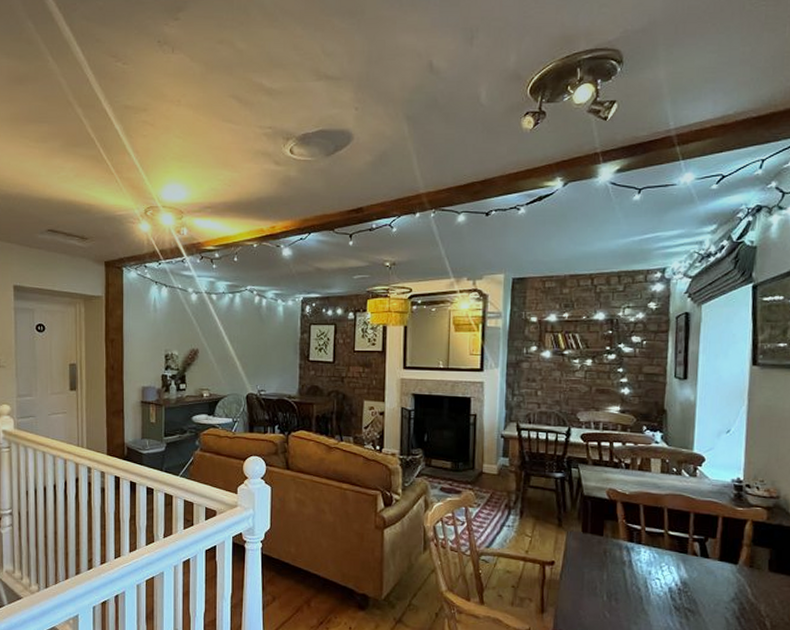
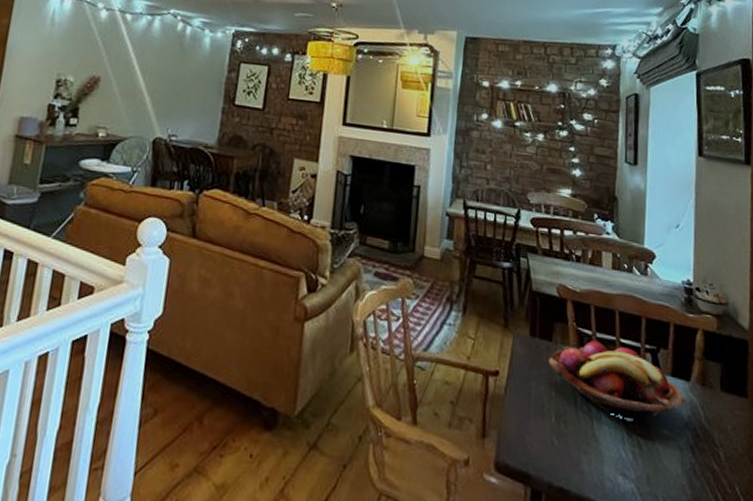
fruit basket: none [600,533,735,593] -> present [548,340,688,416]

